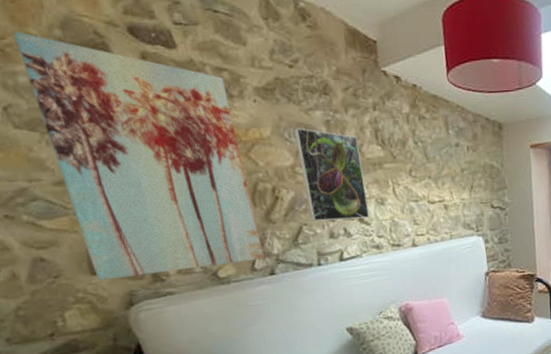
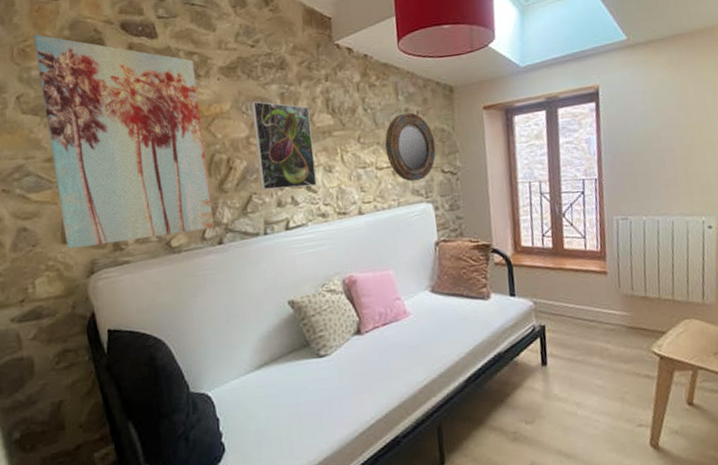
home mirror: none [436,147,486,216] -> present [385,112,436,182]

